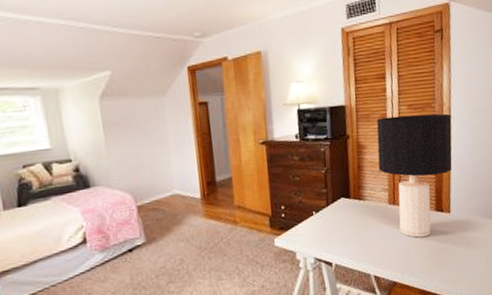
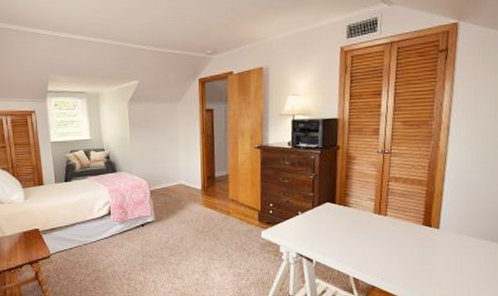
desk lamp: present [376,113,452,238] -> none [366,131,449,248]

